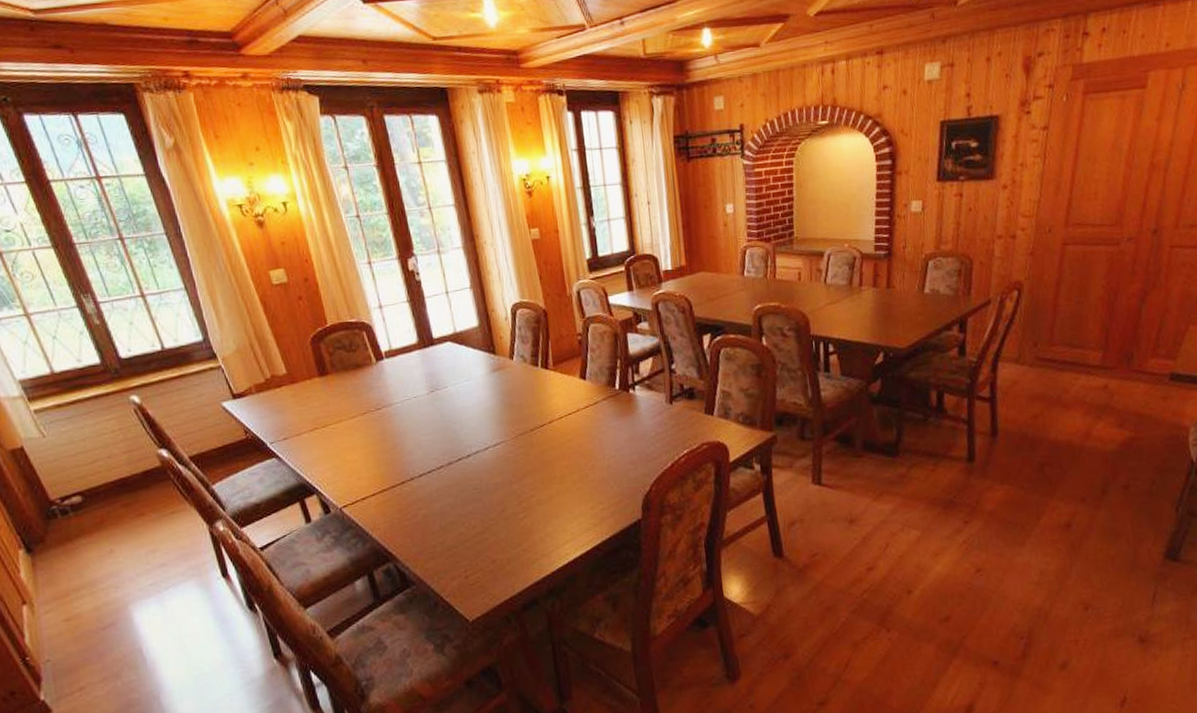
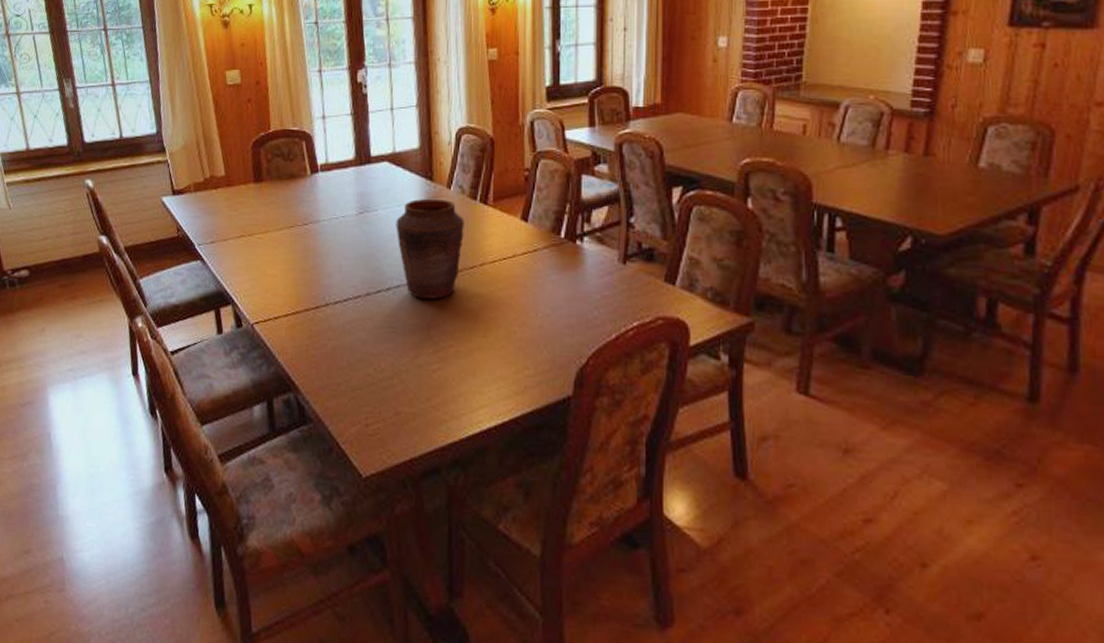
vase: none [466,369,532,460] -> present [395,199,464,299]

